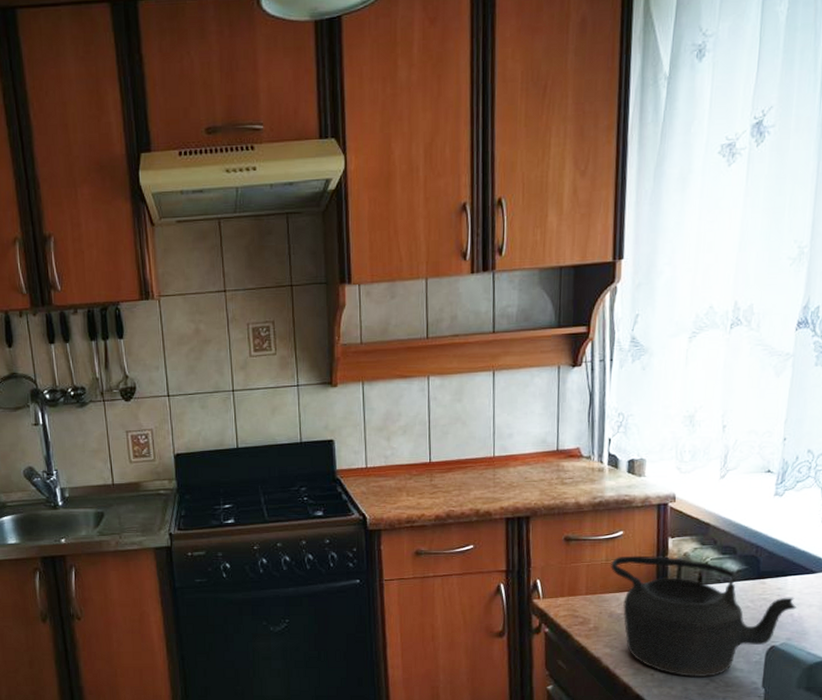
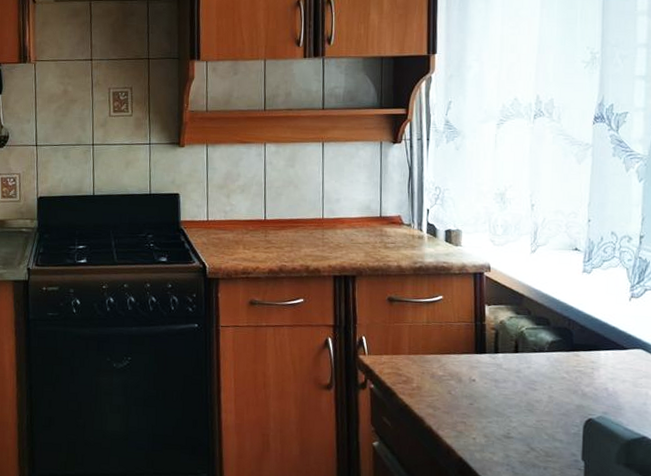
teapot: present [611,555,796,678] -> none [432,319,610,446]

